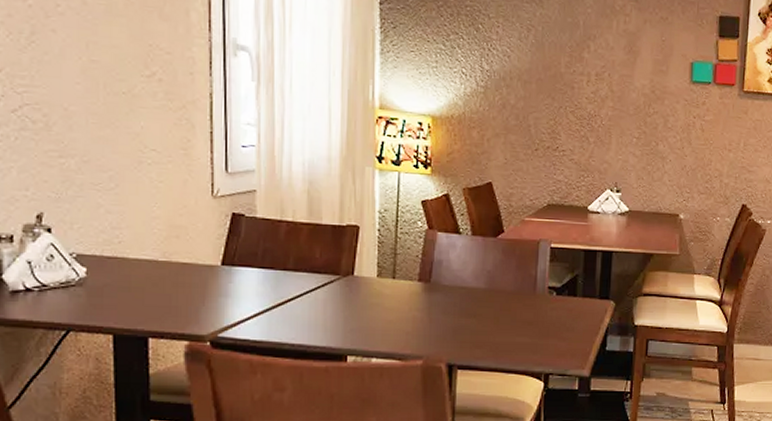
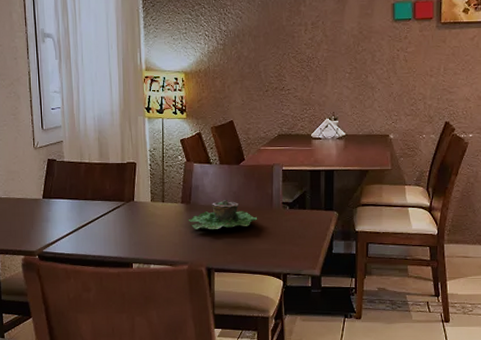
succulent planter: none [426,279,516,316] -> present [188,199,257,229]

